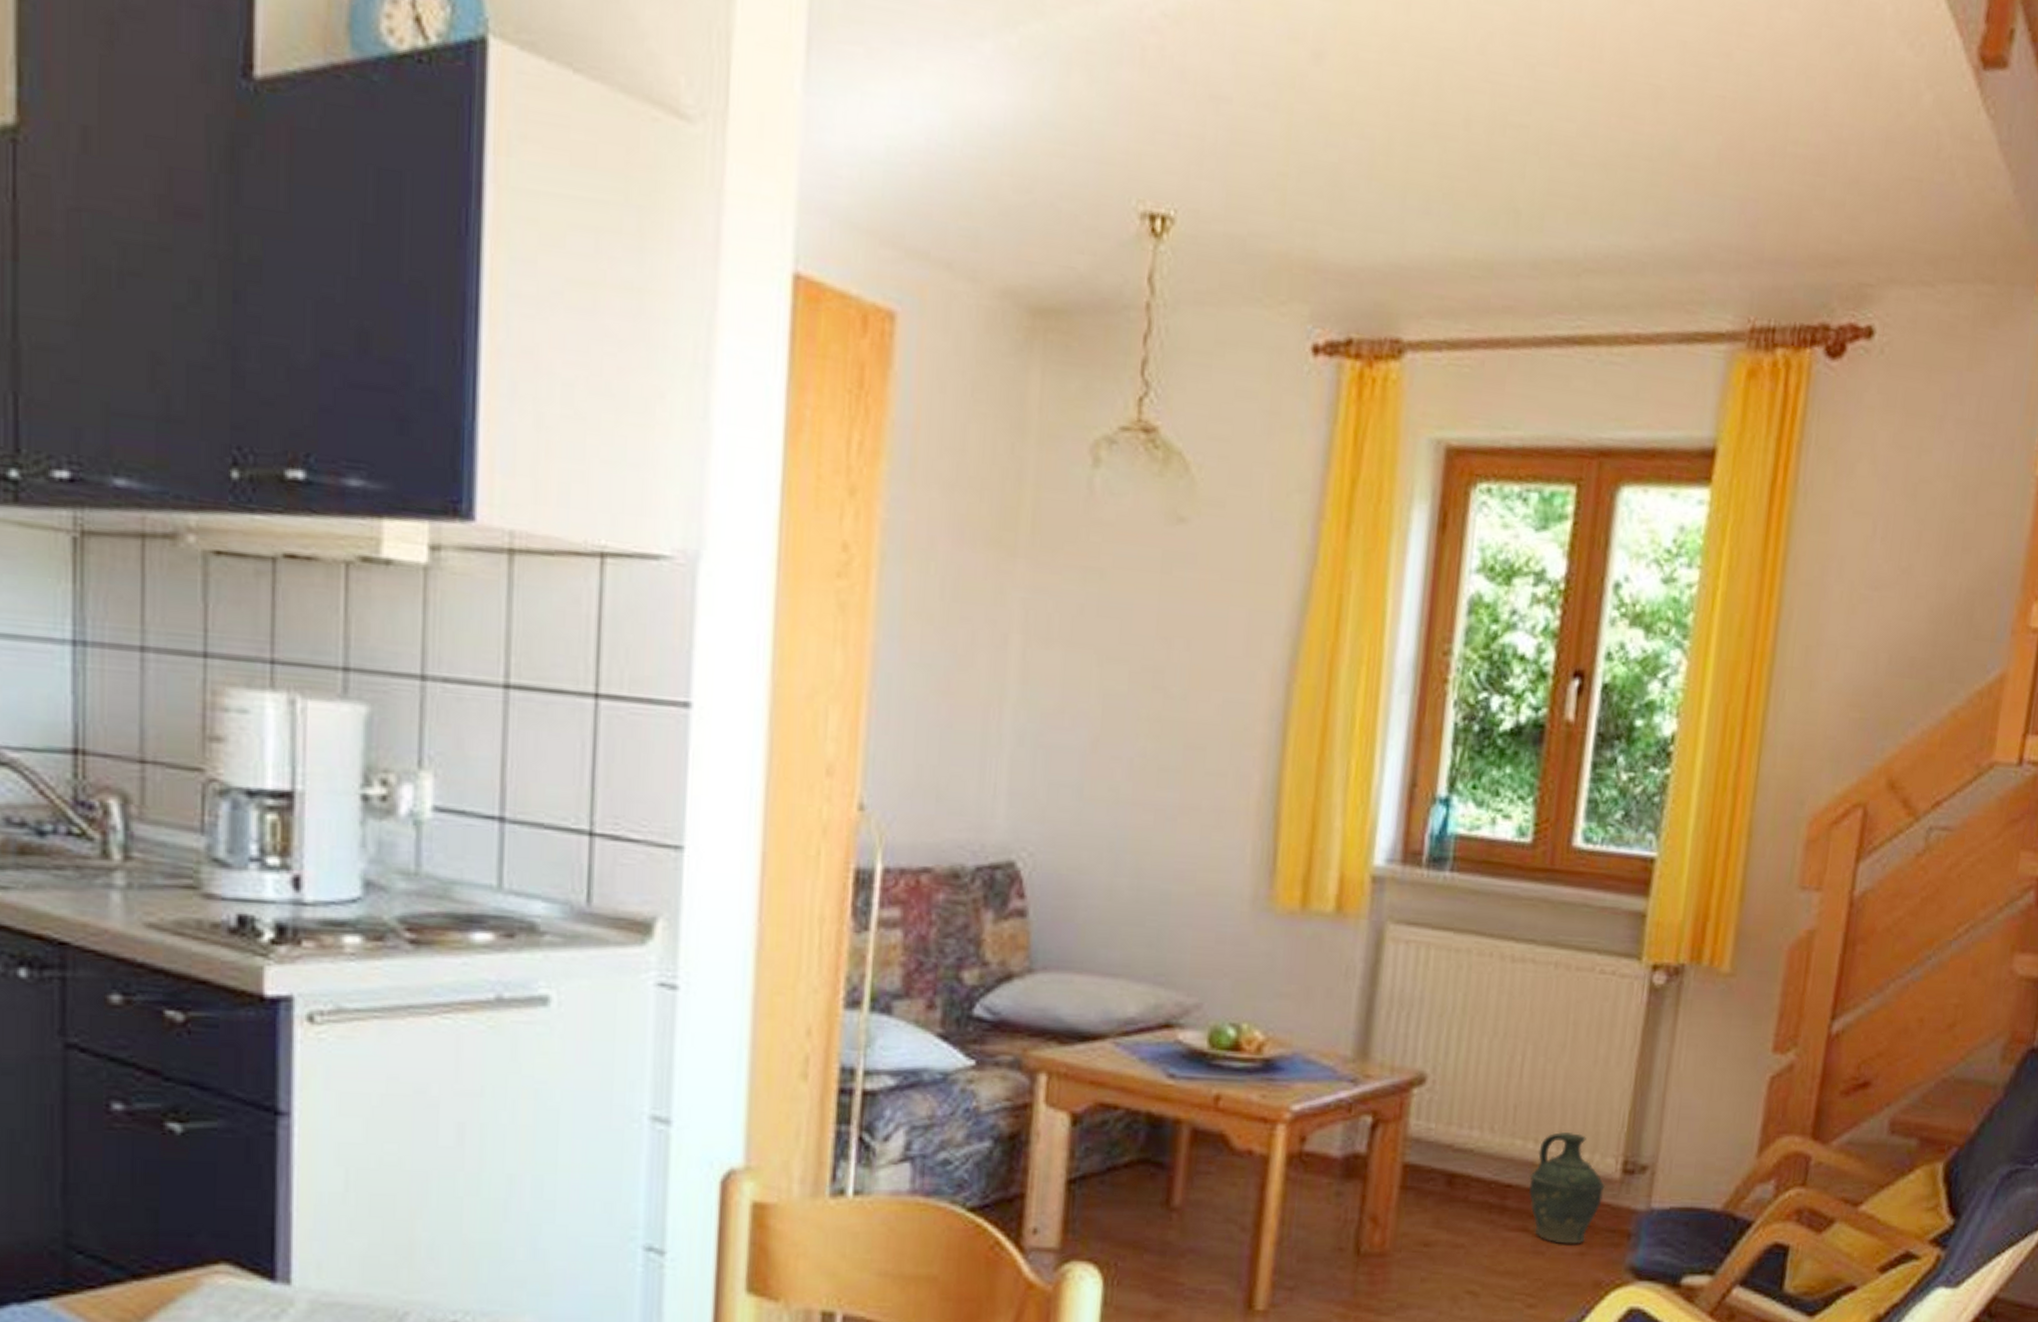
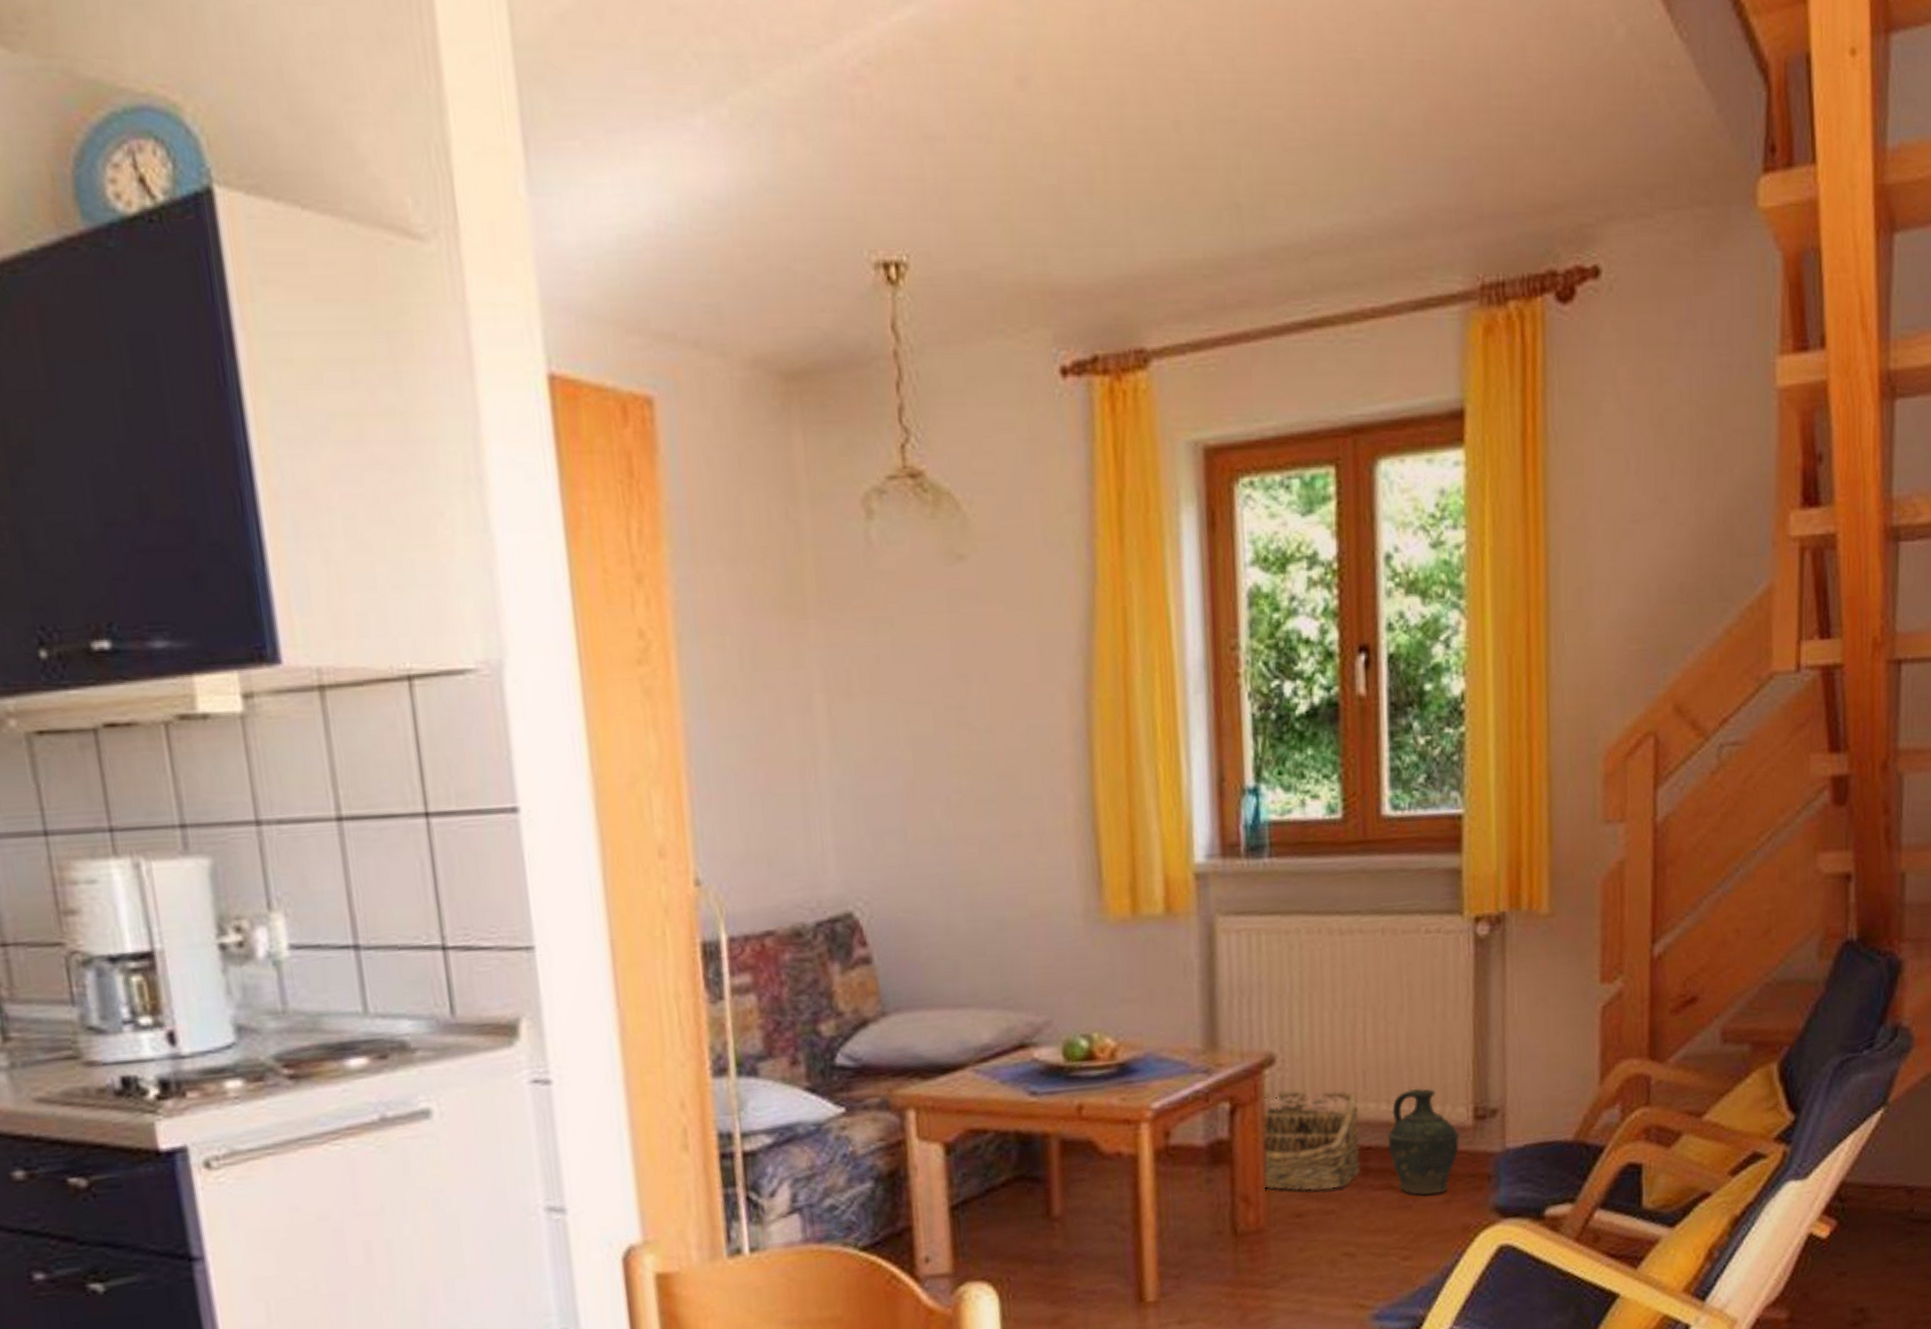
basket: none [1394,1109,1505,1223] -> present [1264,1089,1361,1191]

